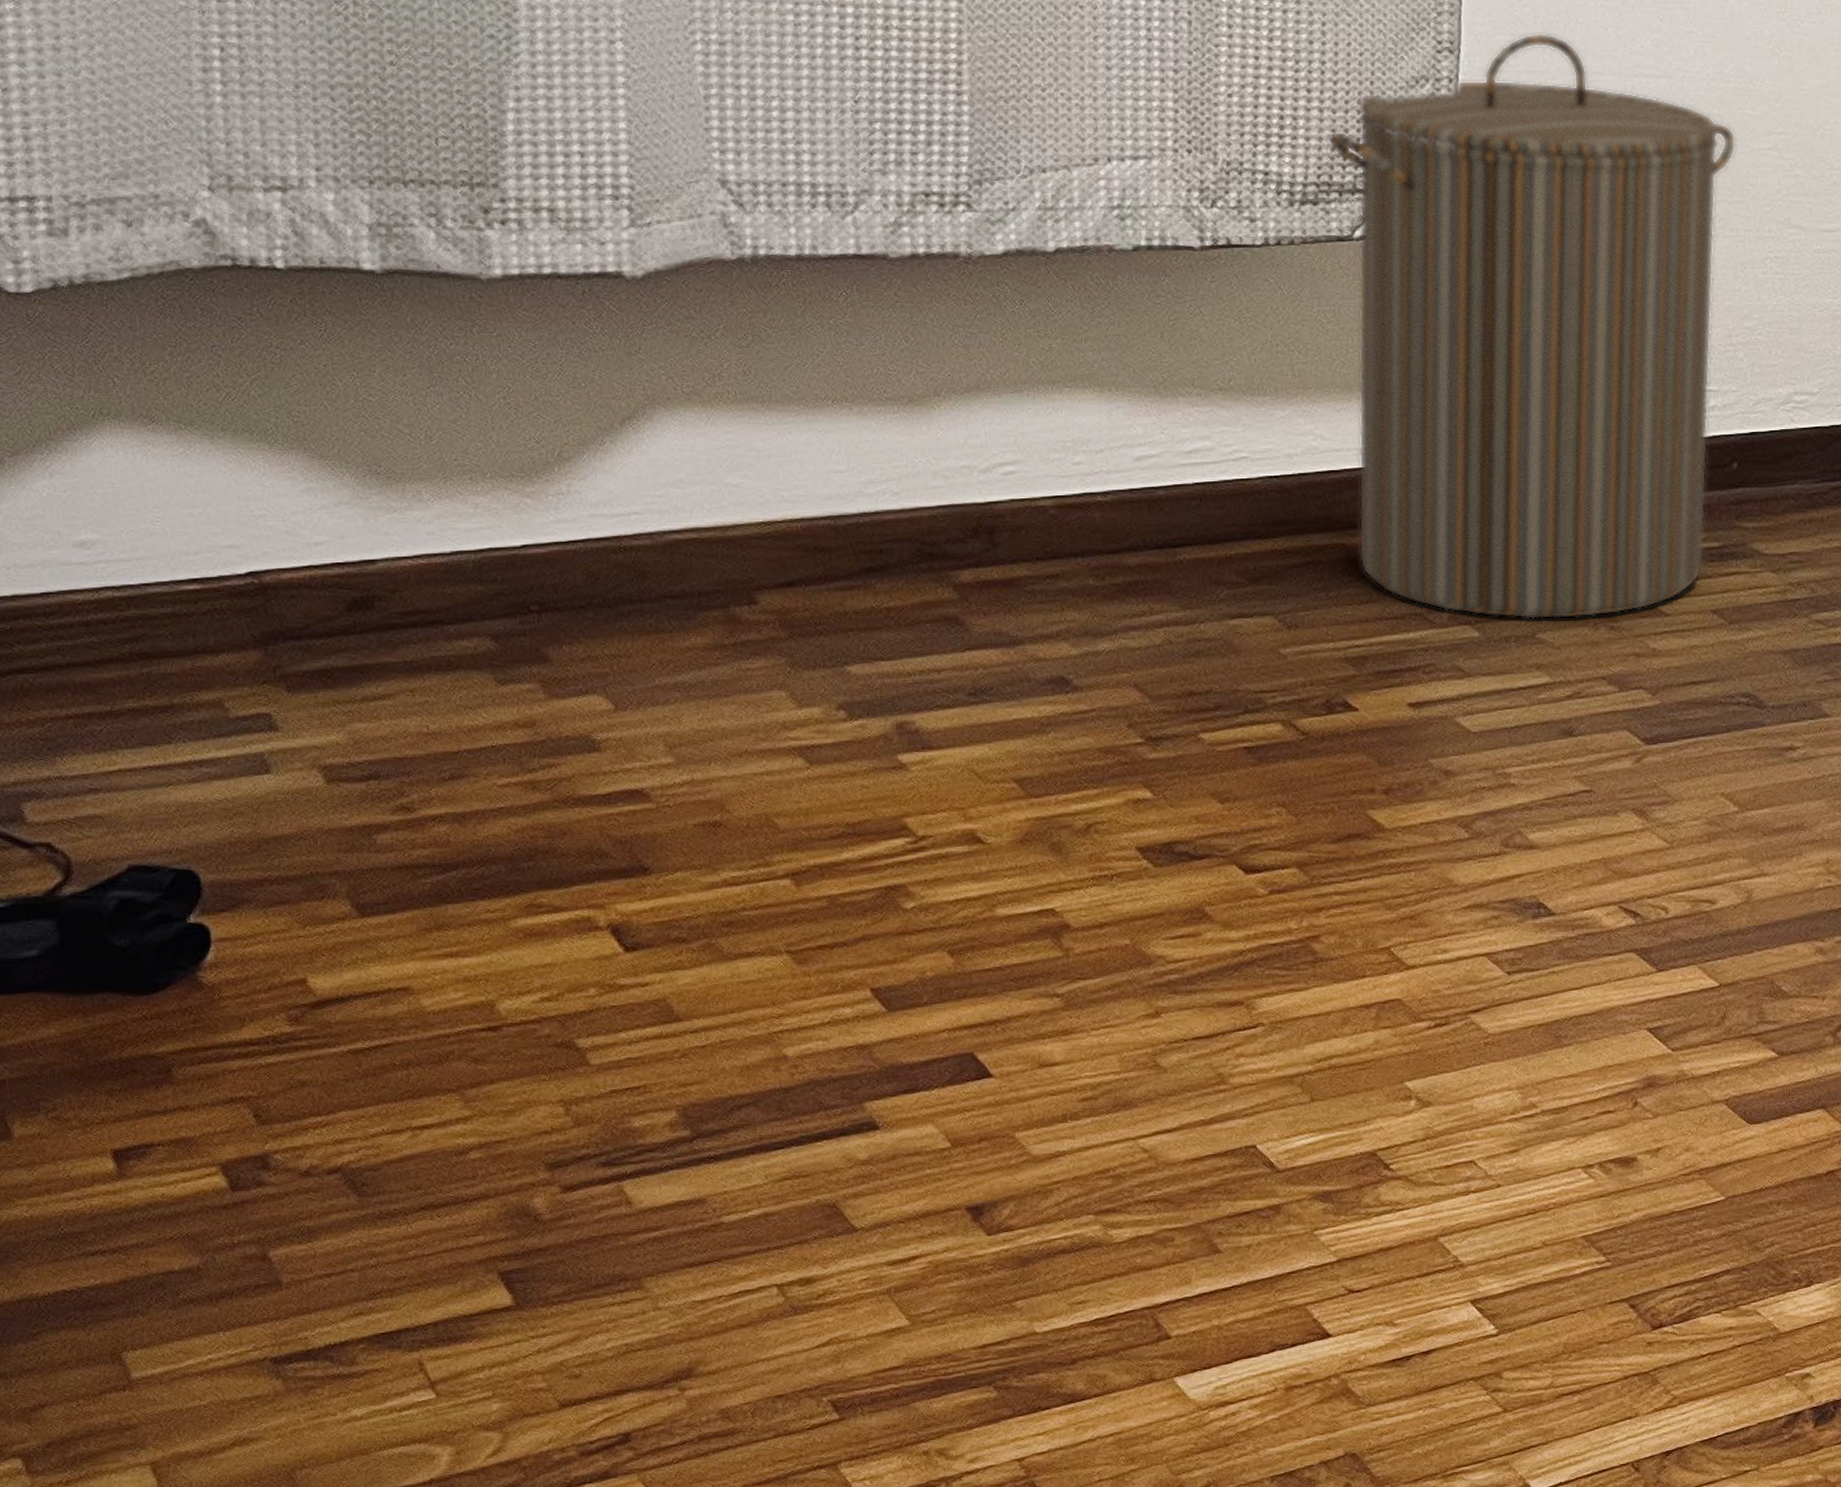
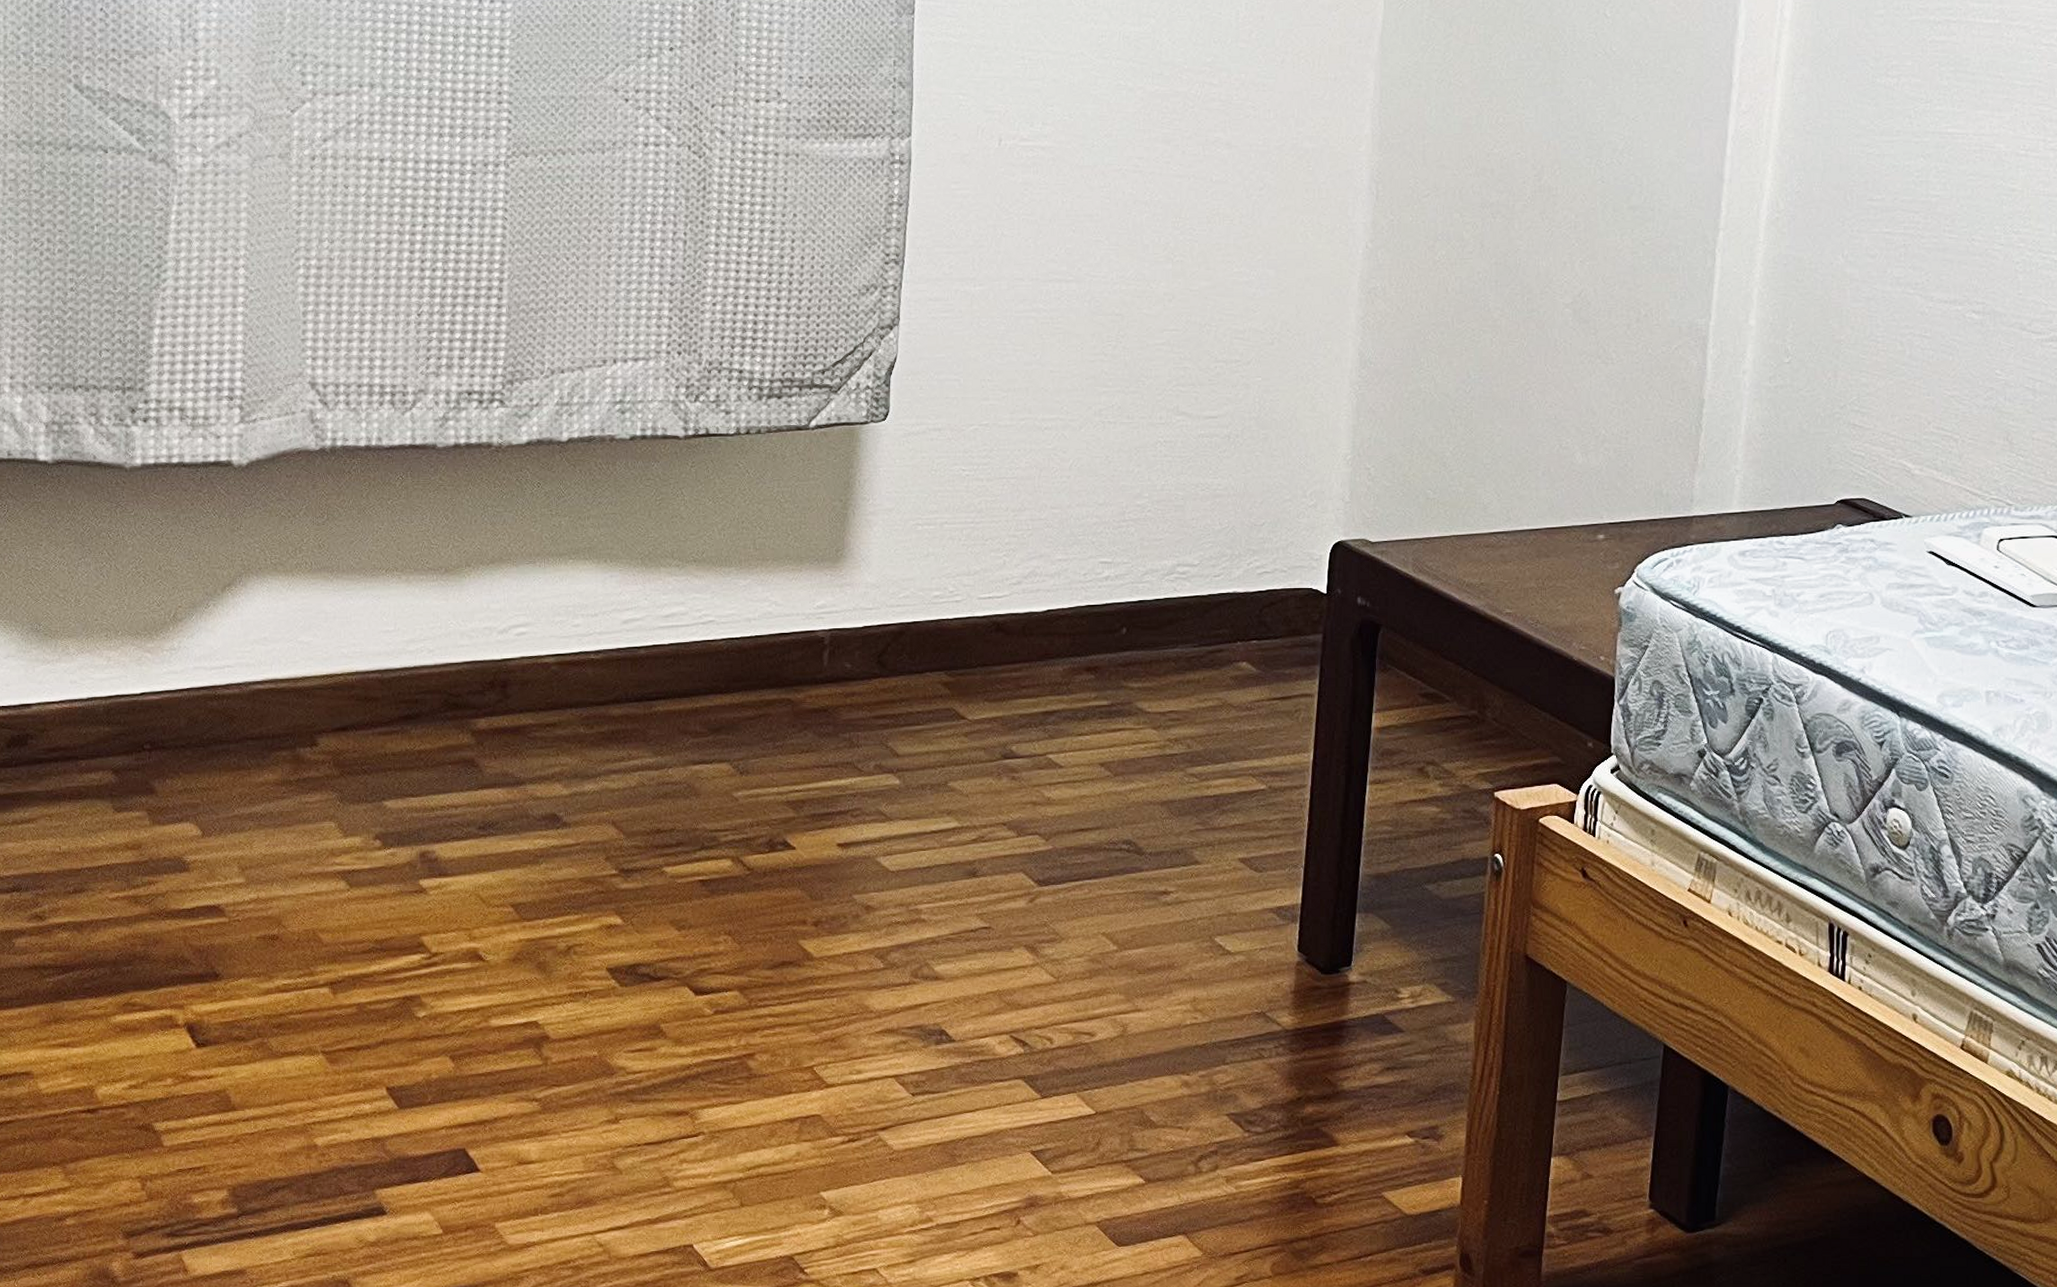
laundry hamper: present [1327,32,1737,620] -> none [792,244,1134,770]

